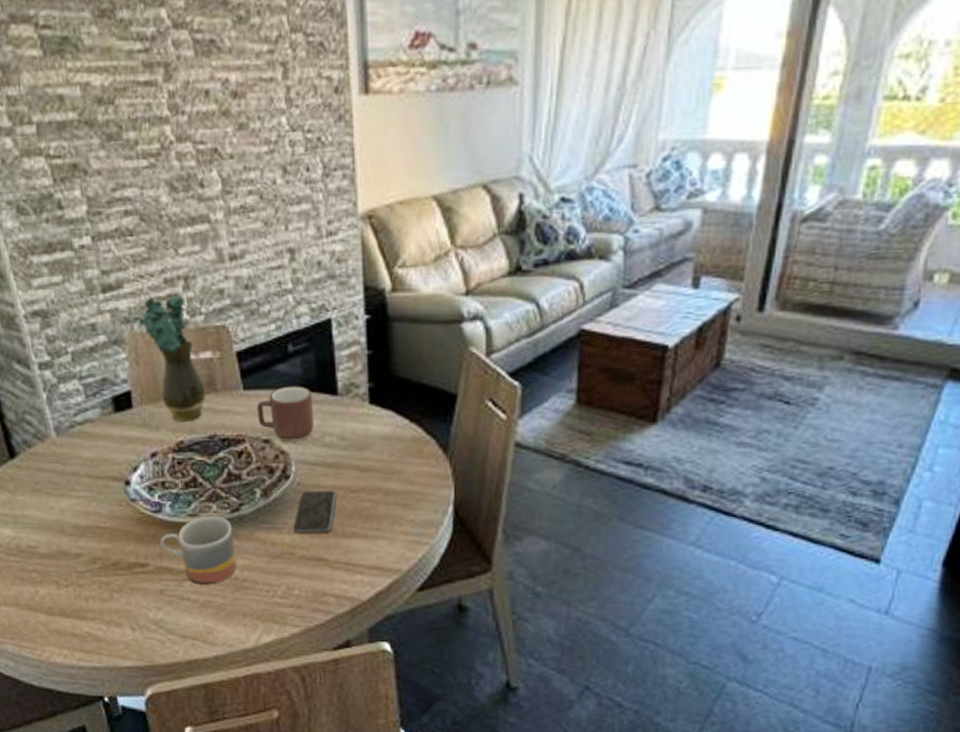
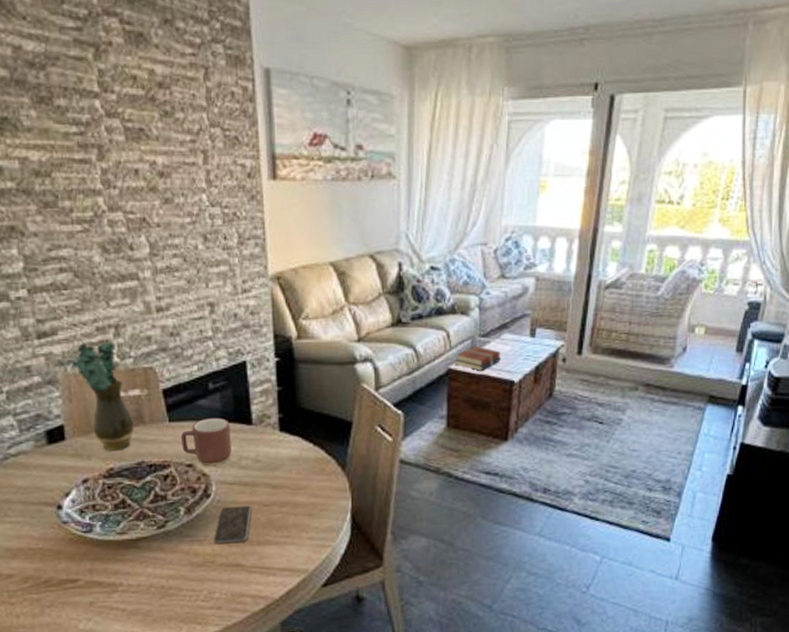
mug: present [160,516,236,585] -> none [90,533,162,595]
books: none [590,299,651,332] -> present [455,345,501,371]

